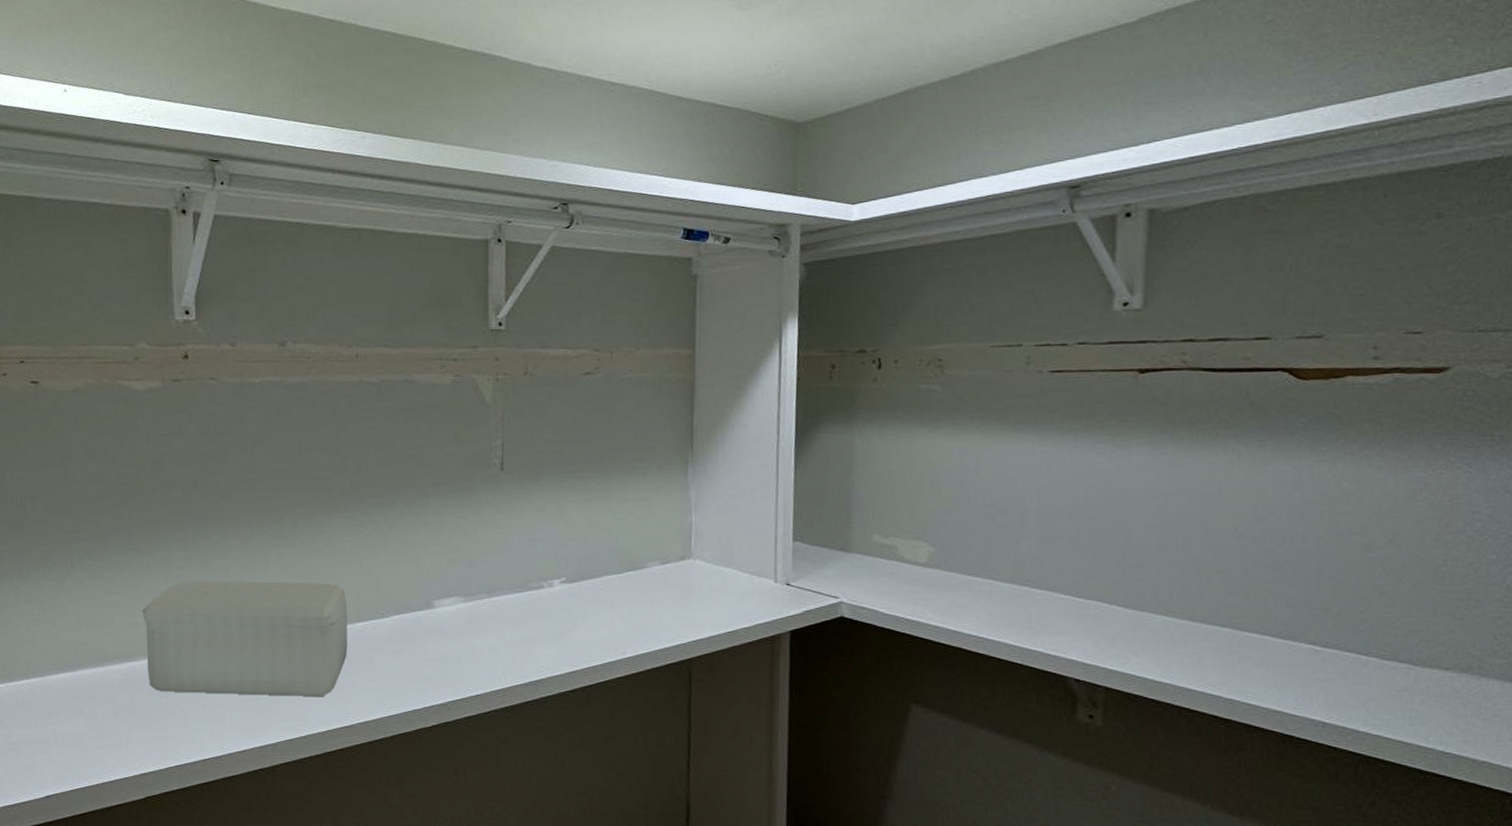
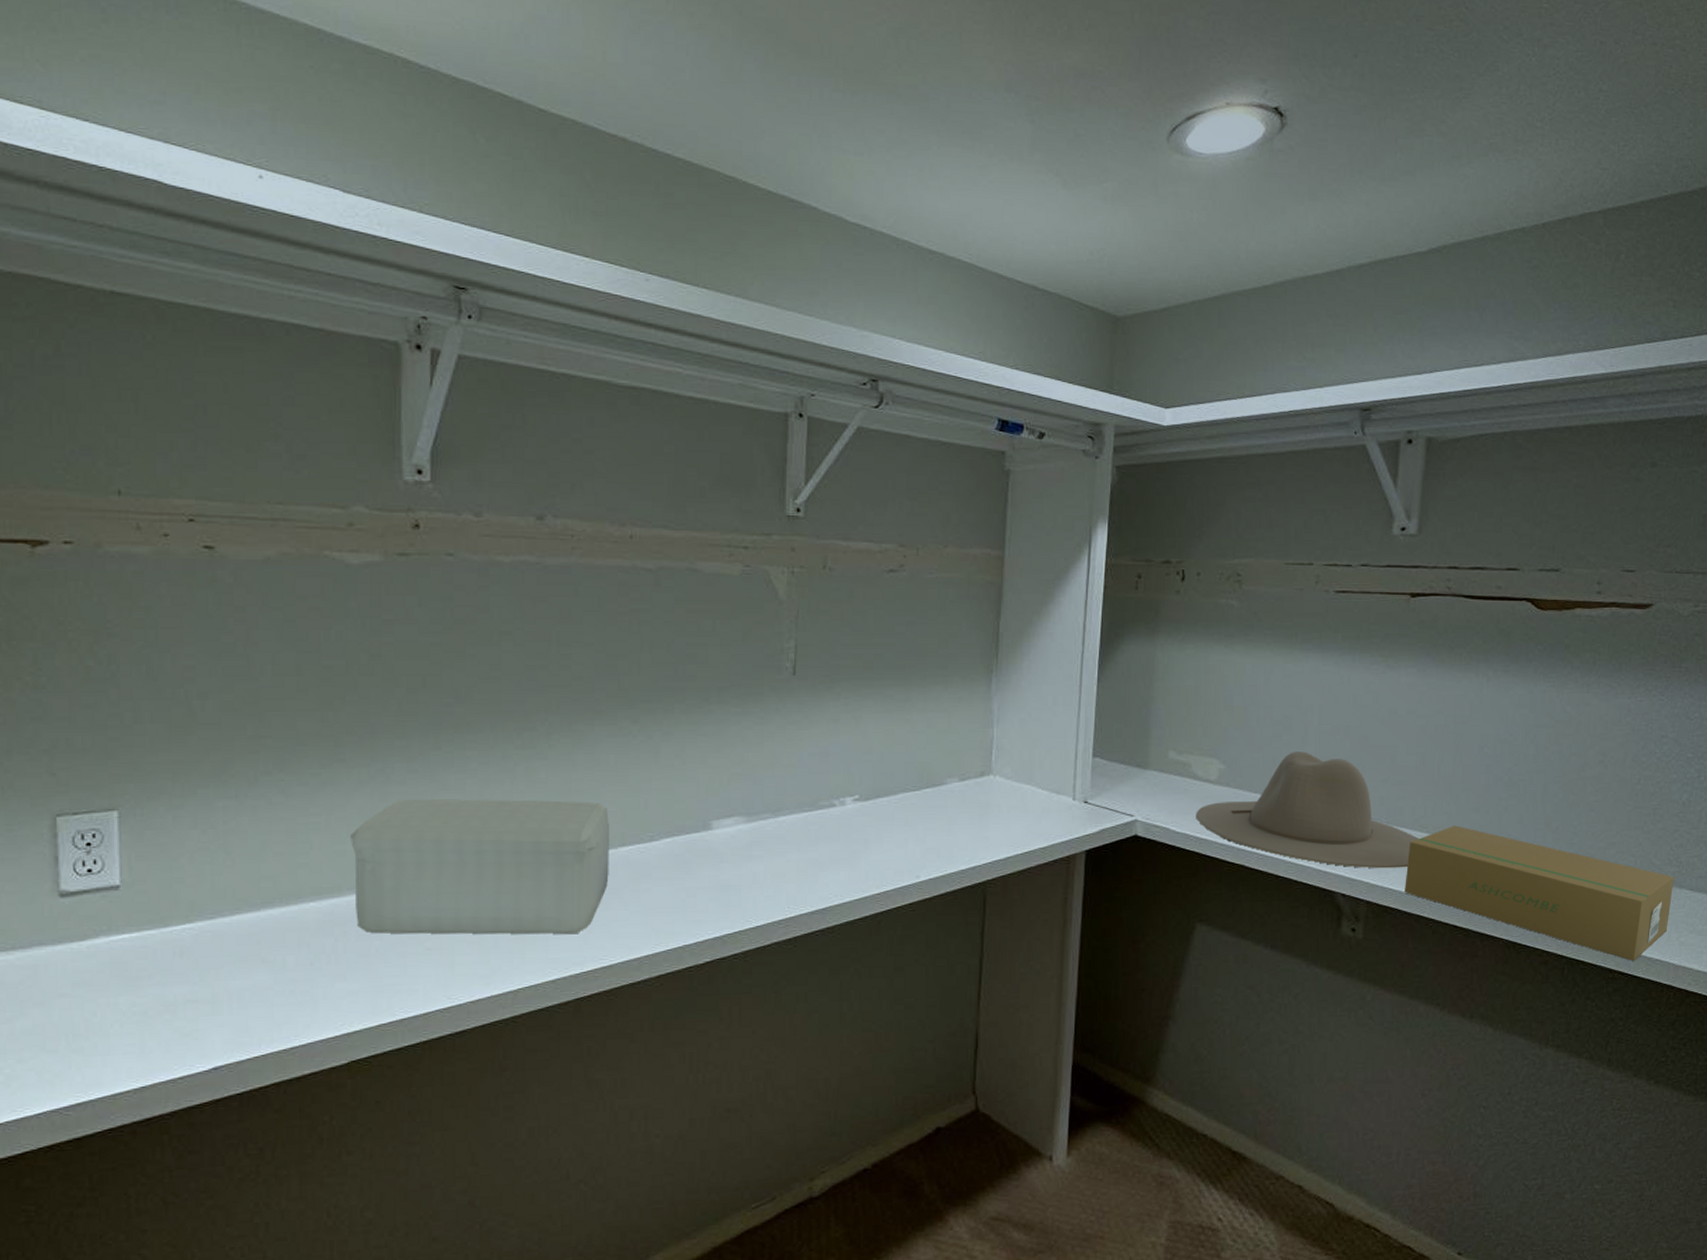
hat: none [905,534,1165,654] -> present [1196,751,1419,869]
box: none [1150,609,1502,762] -> present [1405,825,1674,961]

